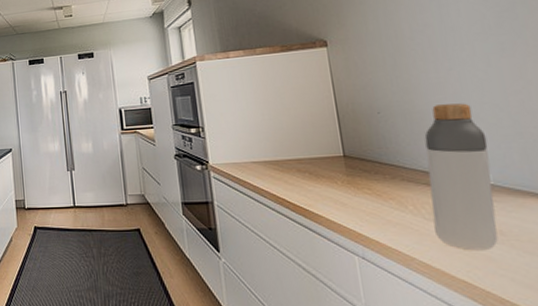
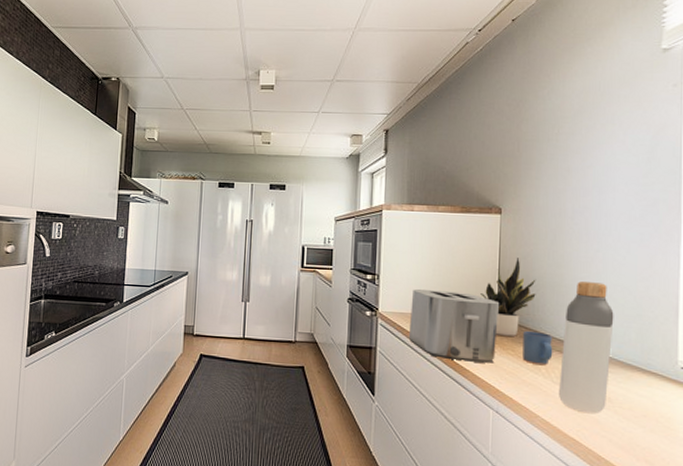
toaster: none [242,133,350,207] -> present [408,288,500,363]
potted plant: none [320,89,385,175] -> present [481,258,536,337]
mug: none [378,165,419,202] -> present [522,330,553,366]

